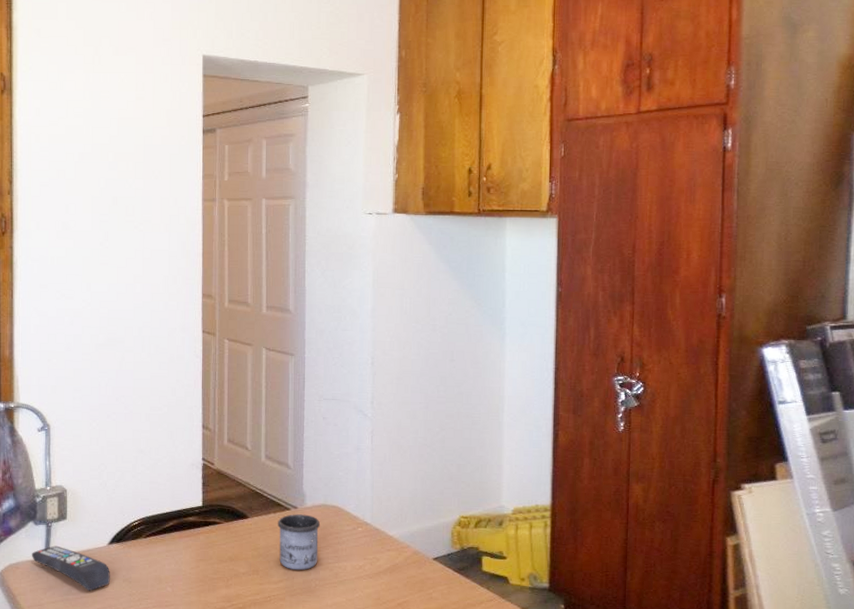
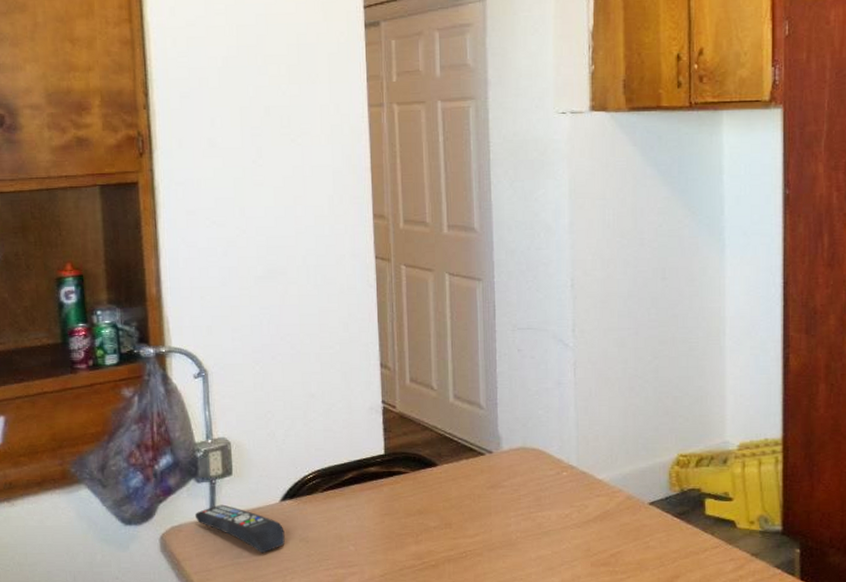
mug: present [278,514,320,571] -> none [471,459,519,522]

